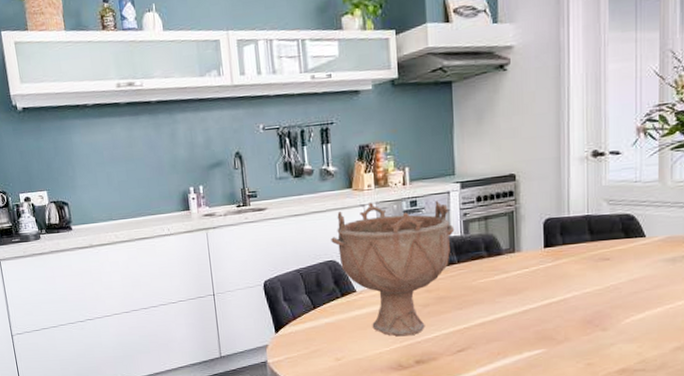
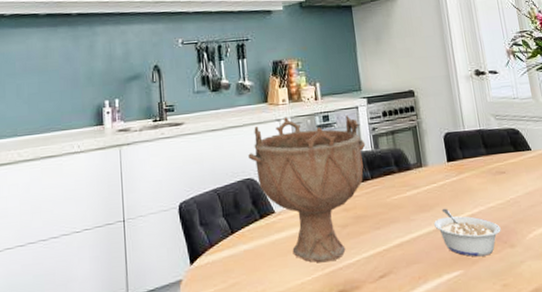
legume: none [520,292,594,338] -> present [433,208,501,257]

